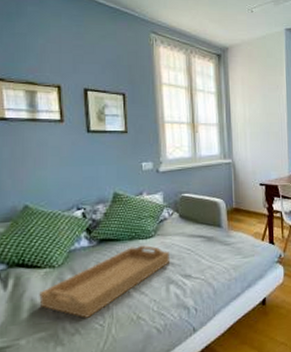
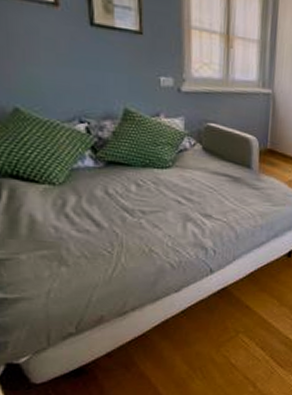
serving tray: present [39,245,171,318] -> none [38,174,190,243]

